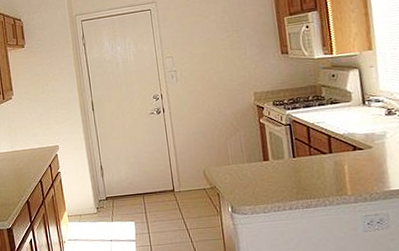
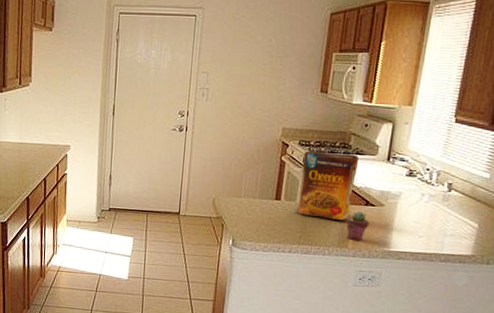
cereal box: none [280,104,344,171] -> present [295,150,360,221]
potted succulent: none [338,157,363,186] -> present [345,212,370,240]

